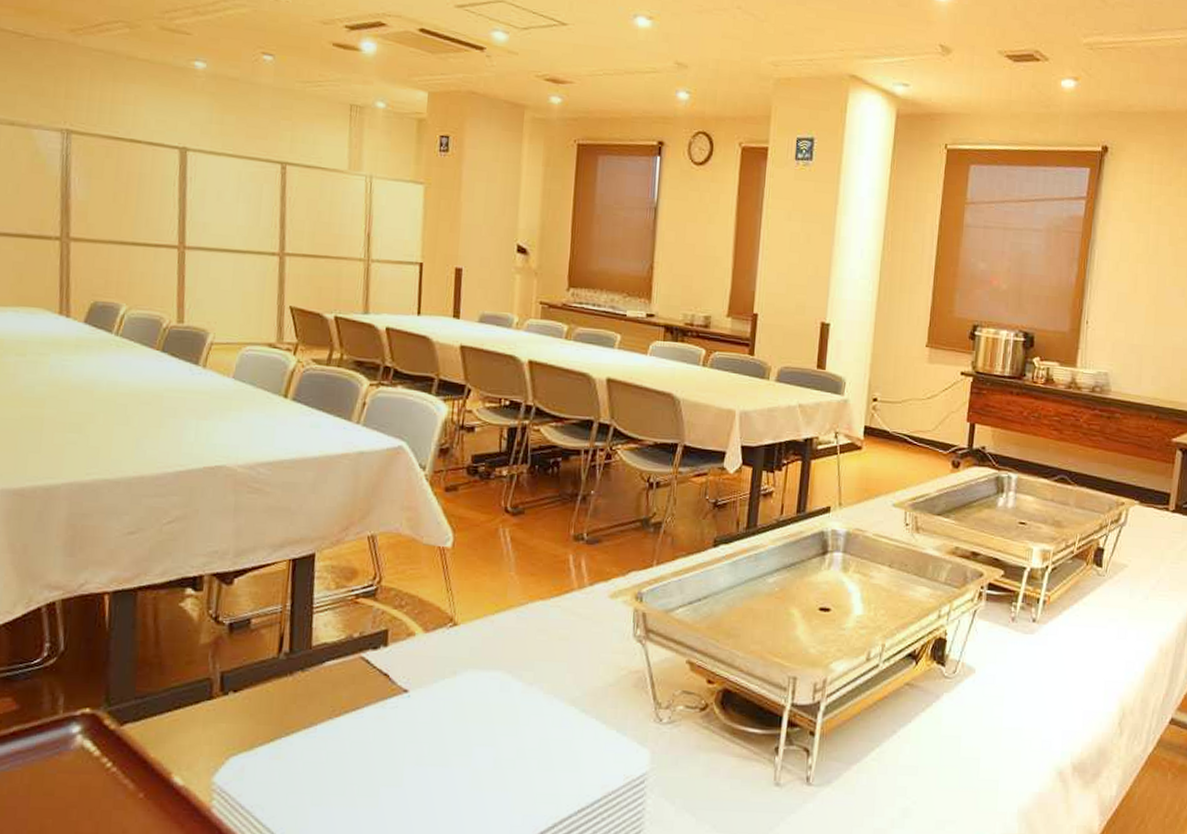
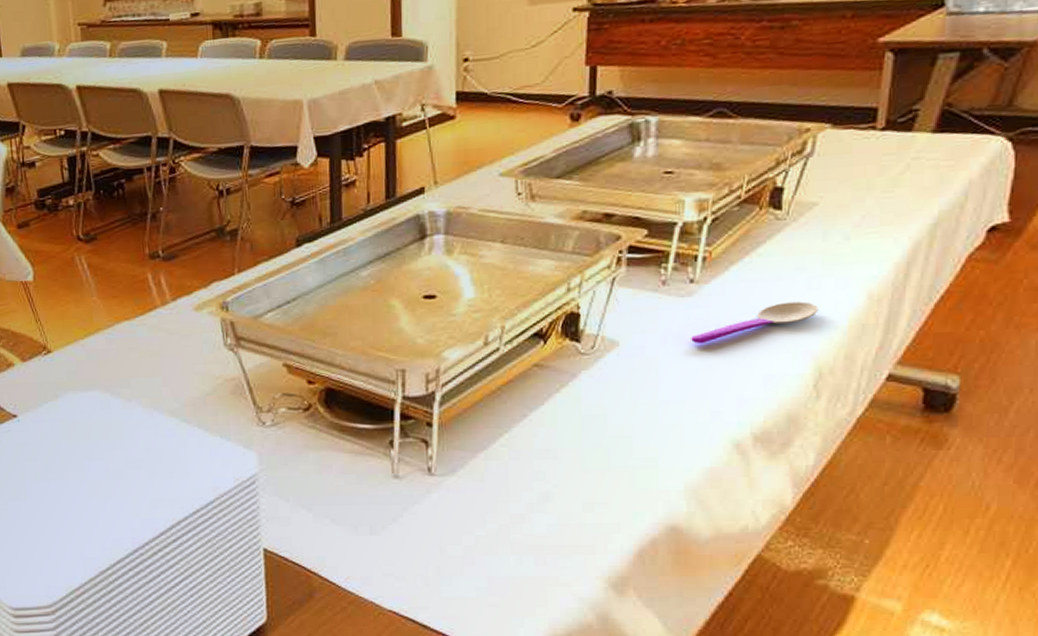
spoon: none [1031,647,1125,678] -> present [691,301,819,344]

